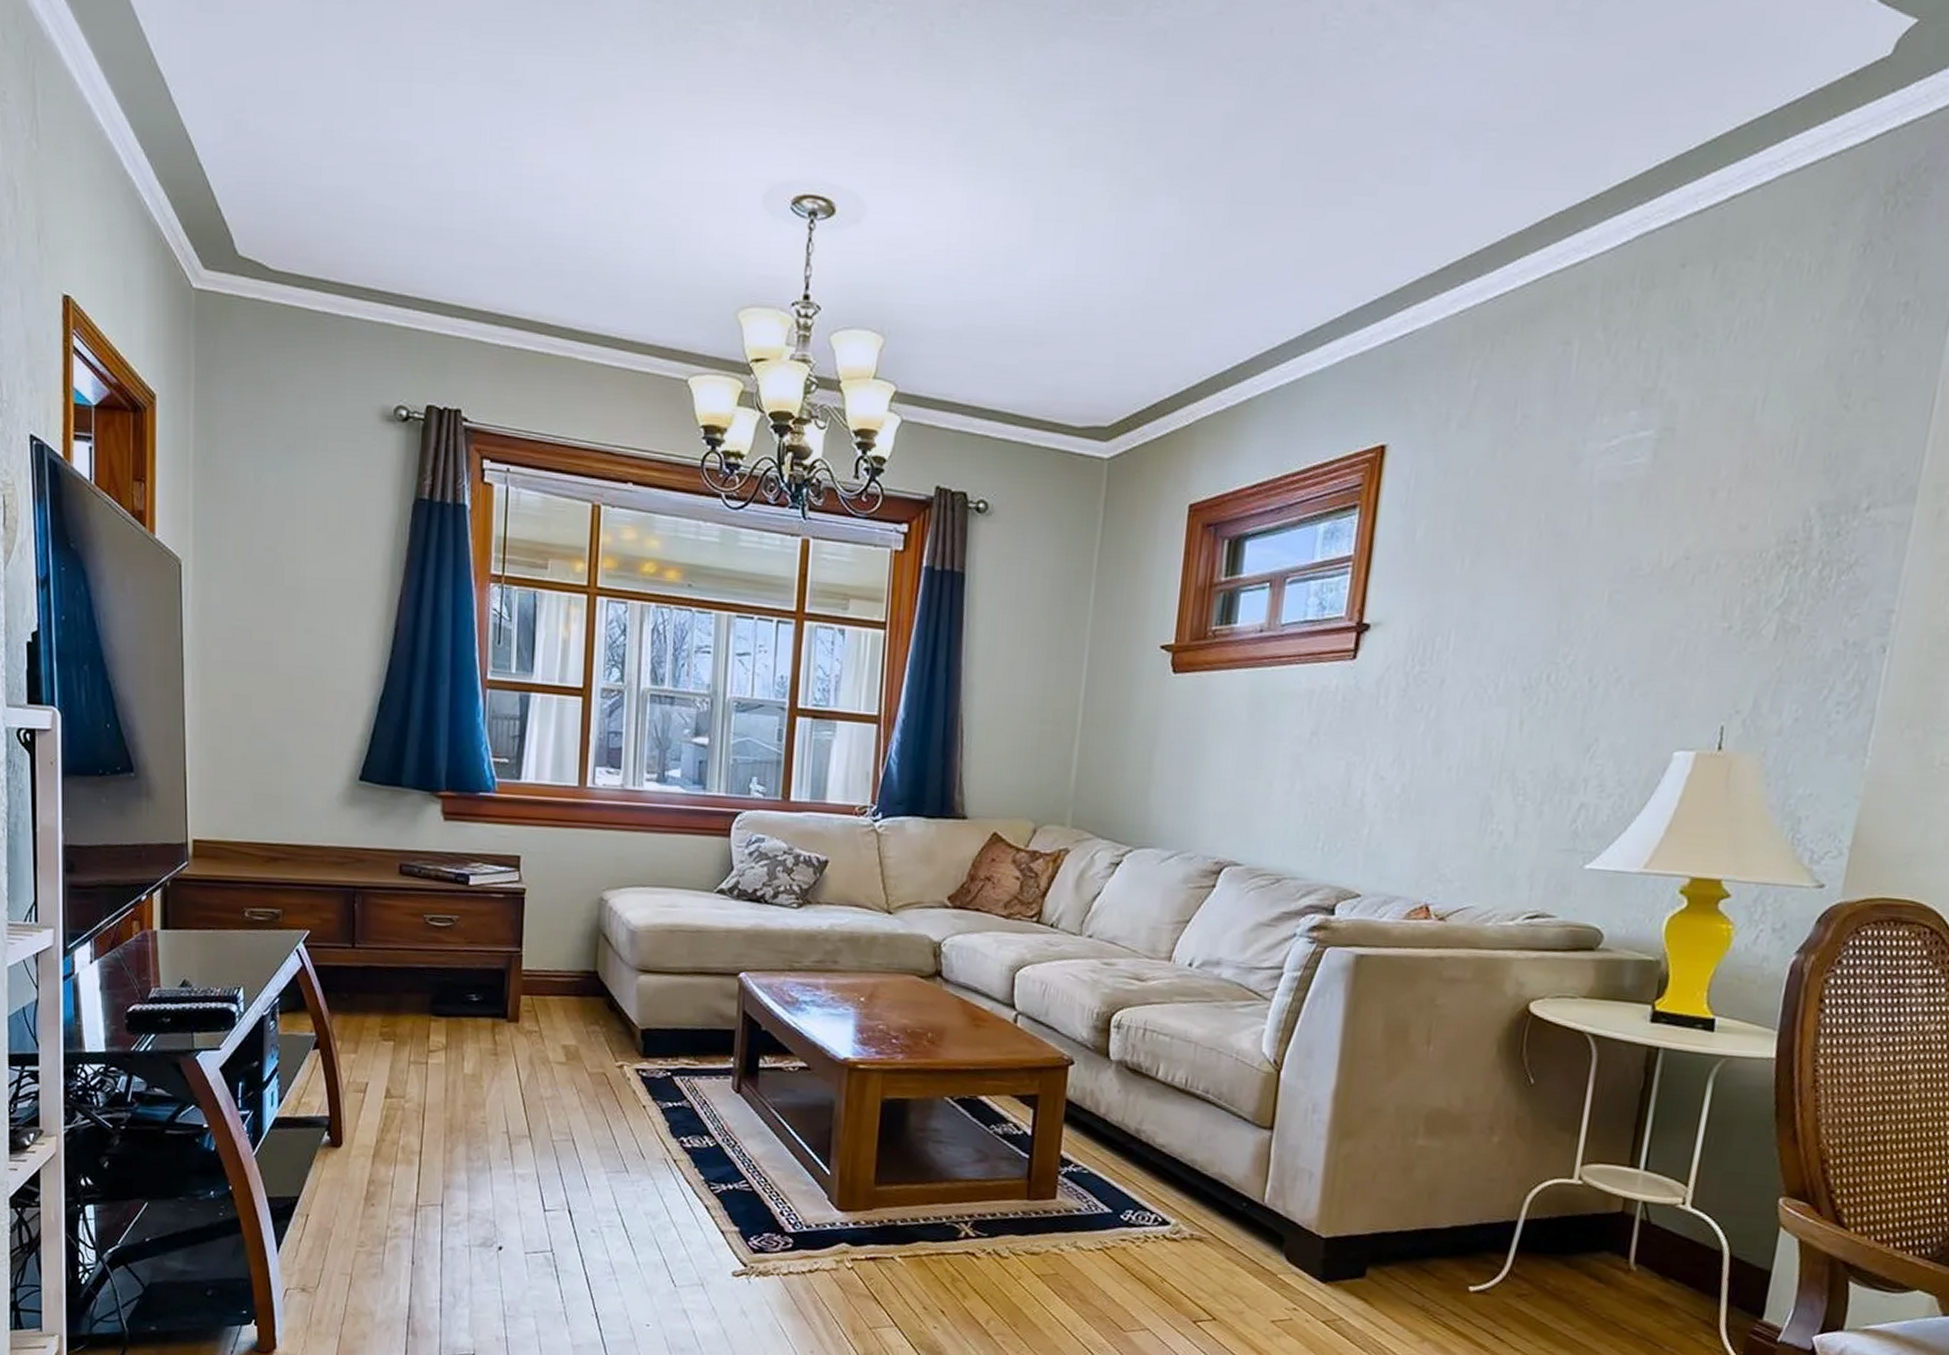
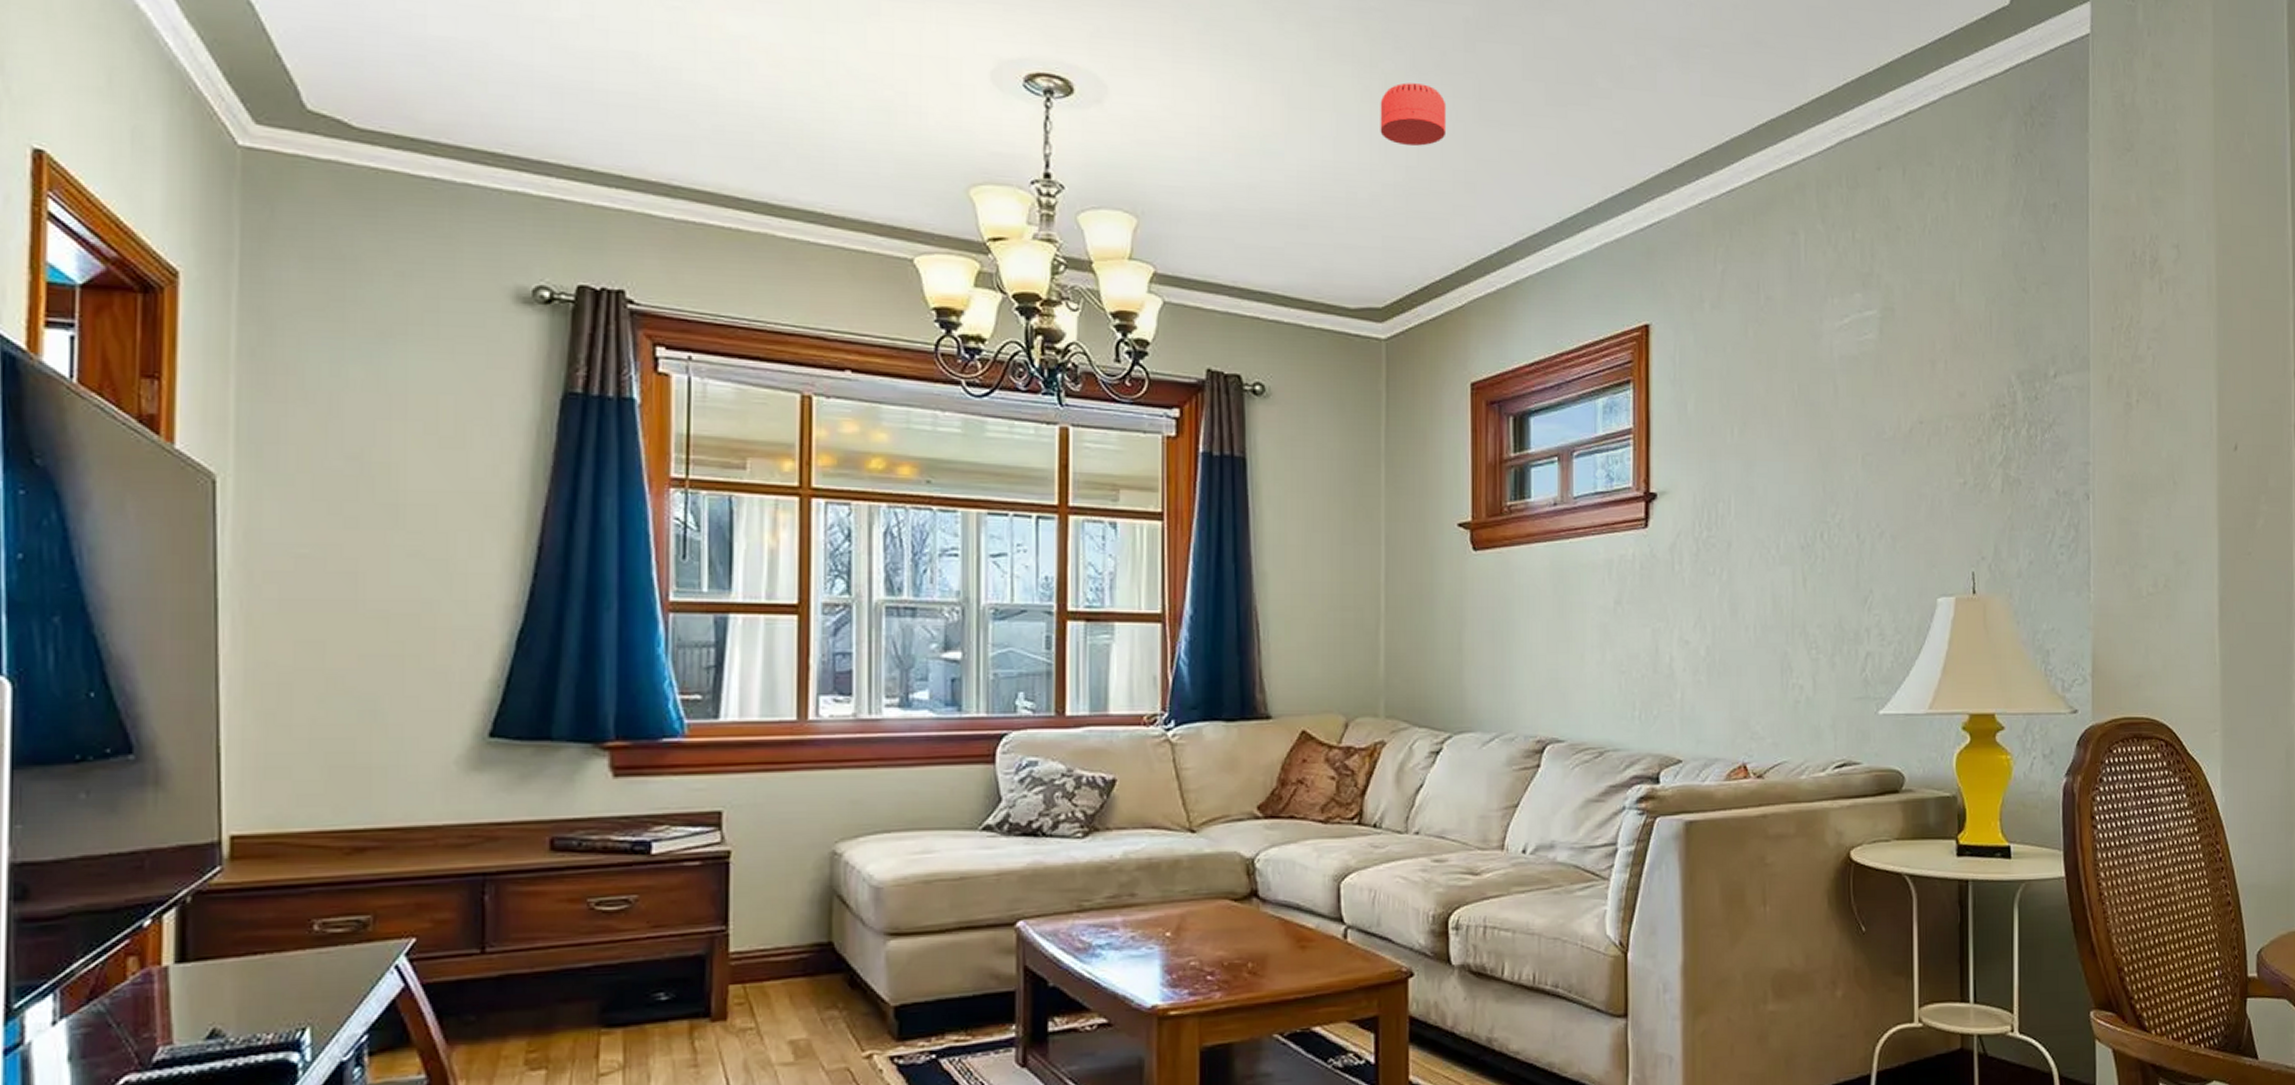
smoke detector: none [1124,188,1196,256] -> present [1380,82,1447,146]

